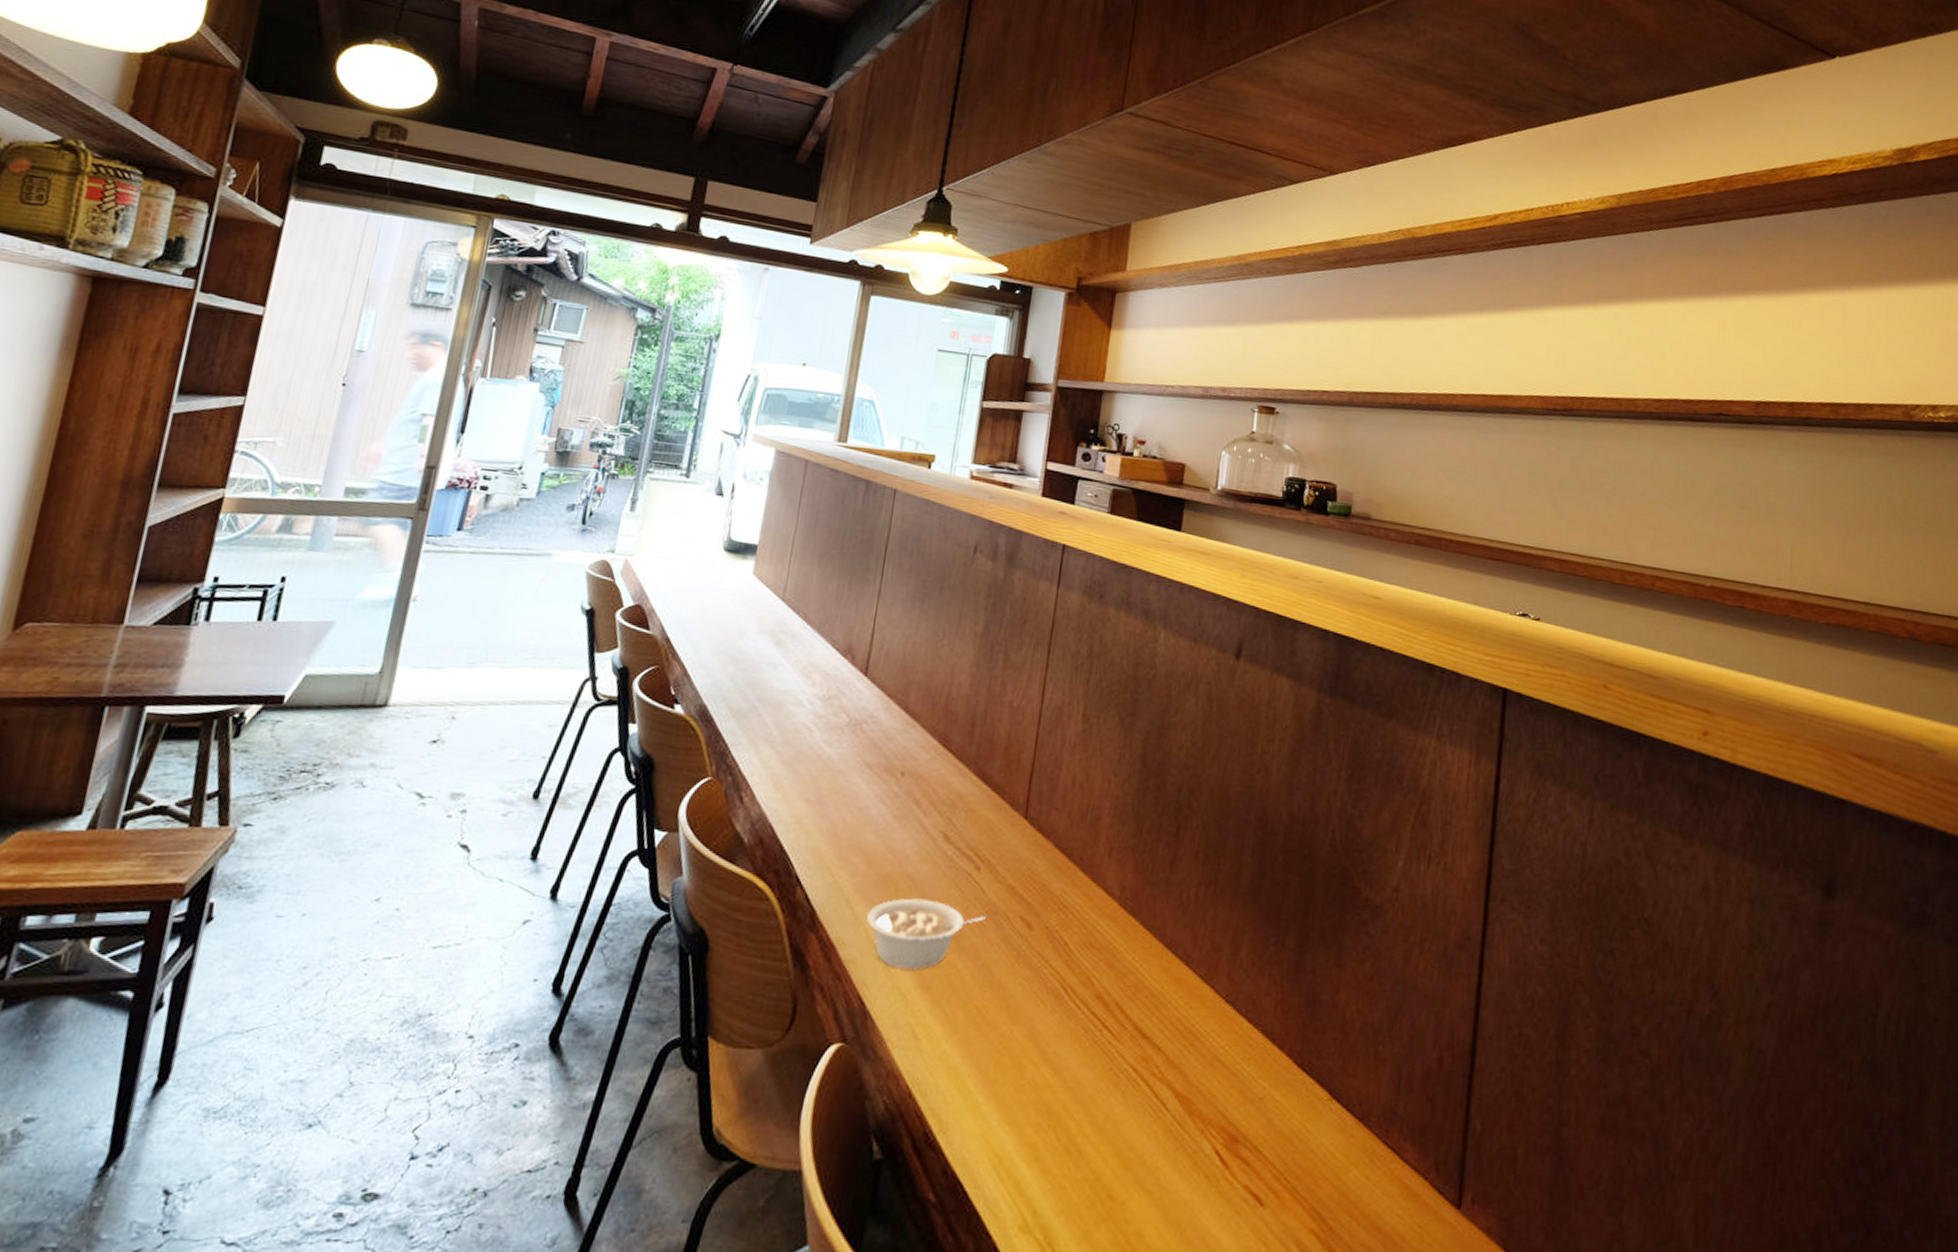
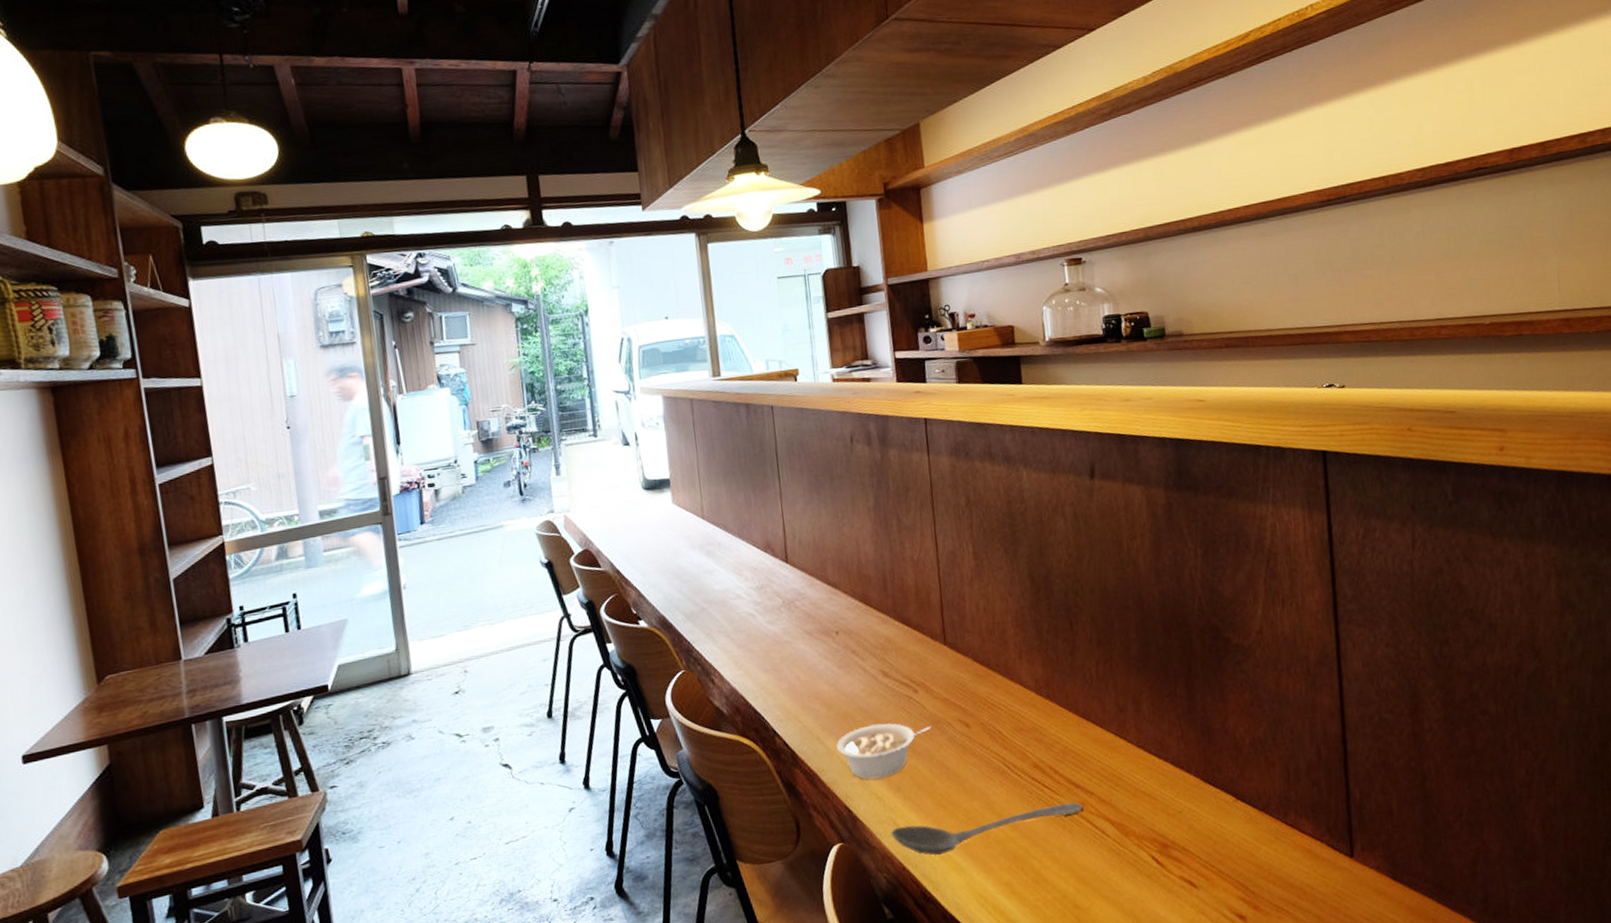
stirrer: none [904,1038,1145,1088] -> present [890,802,1083,856]

